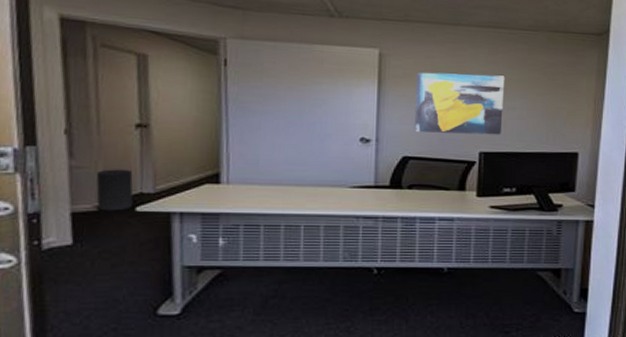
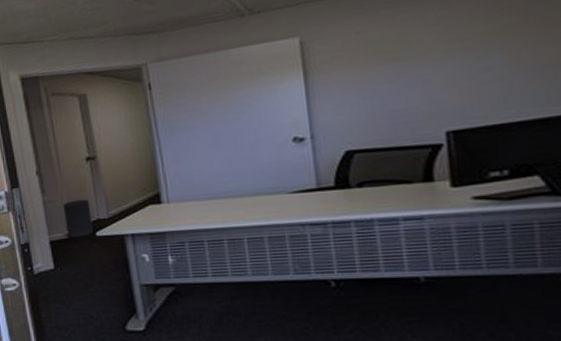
wall art: present [414,72,505,135] -> none [347,31,474,121]

